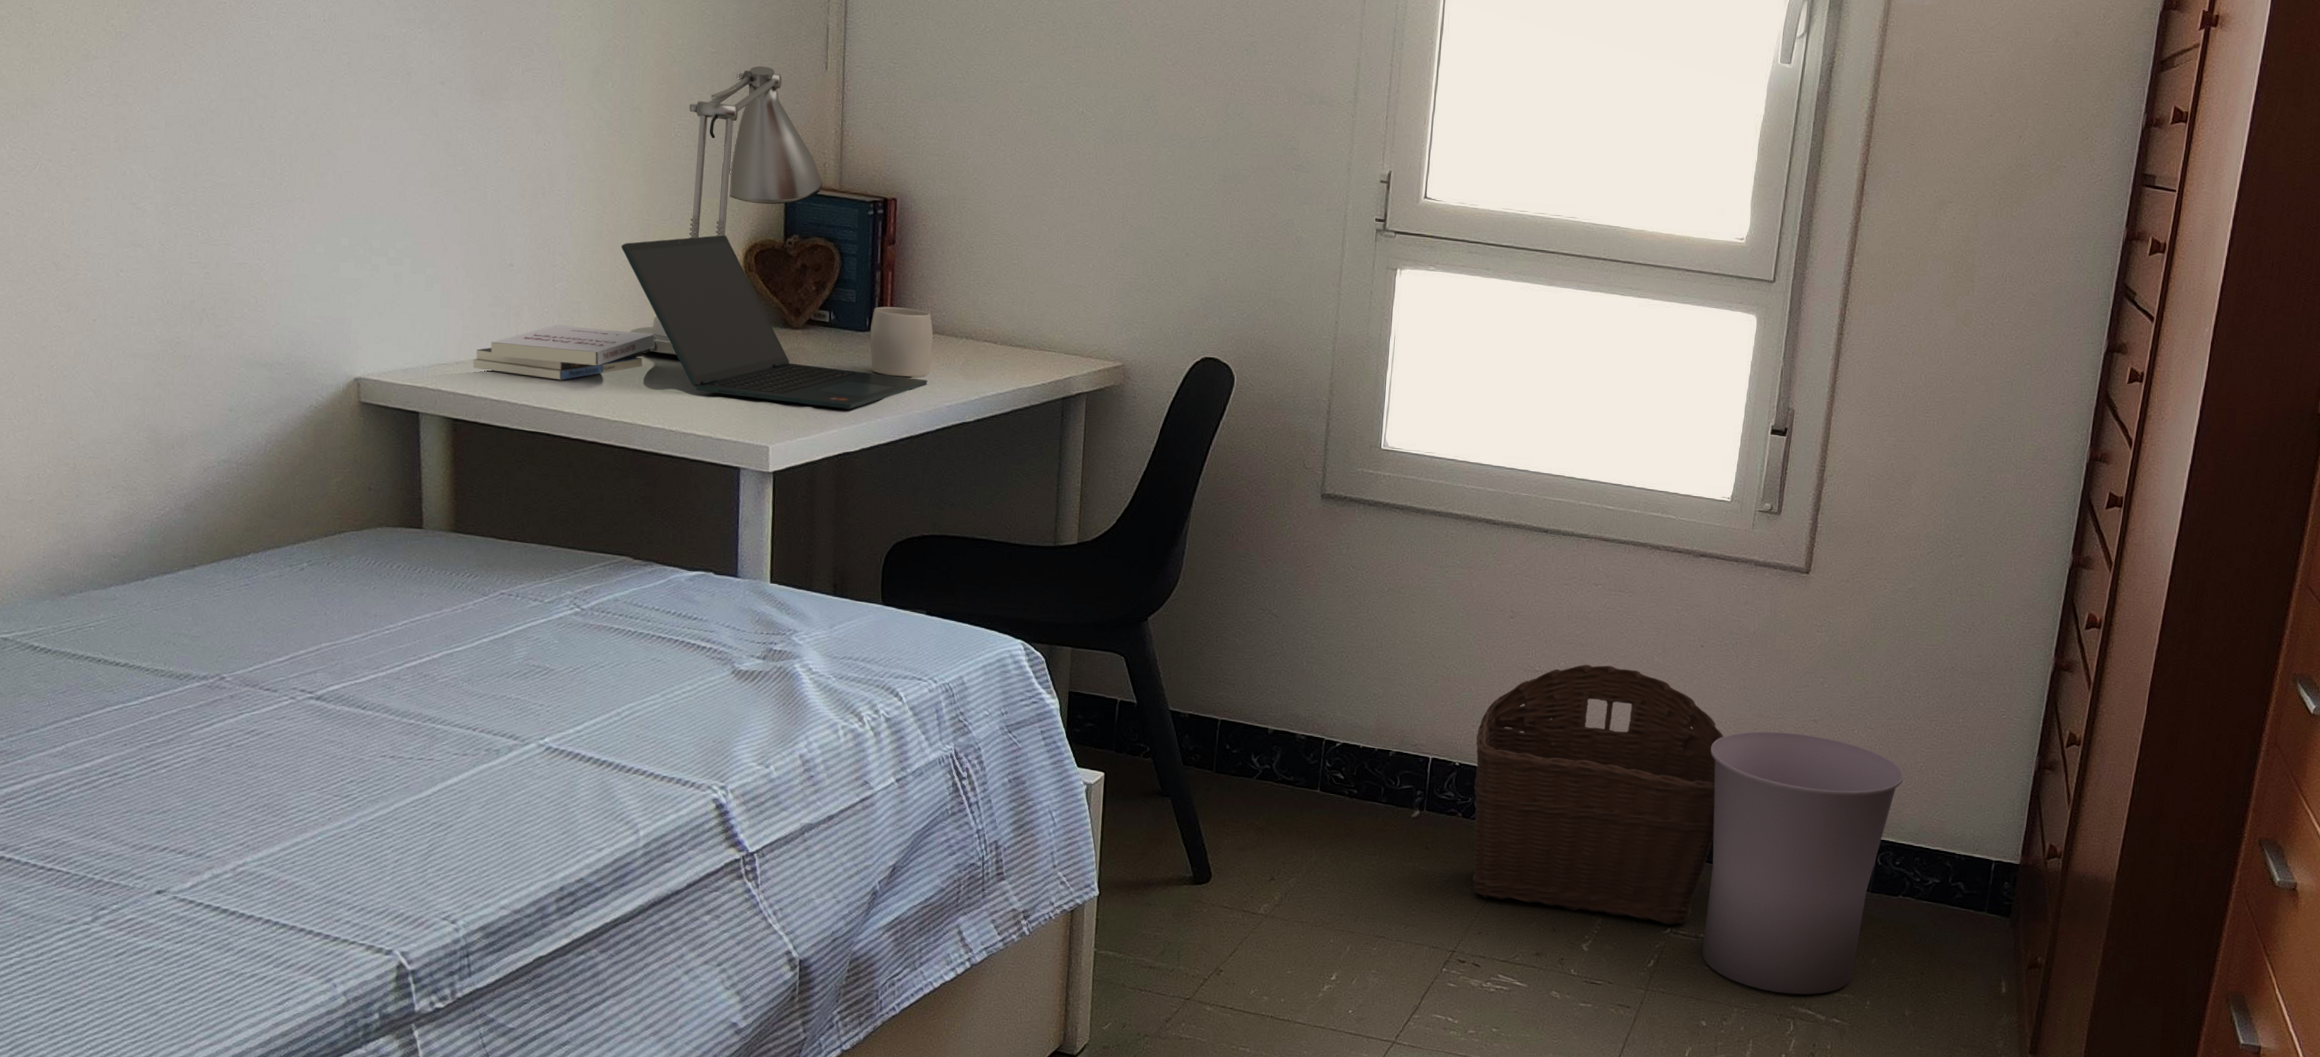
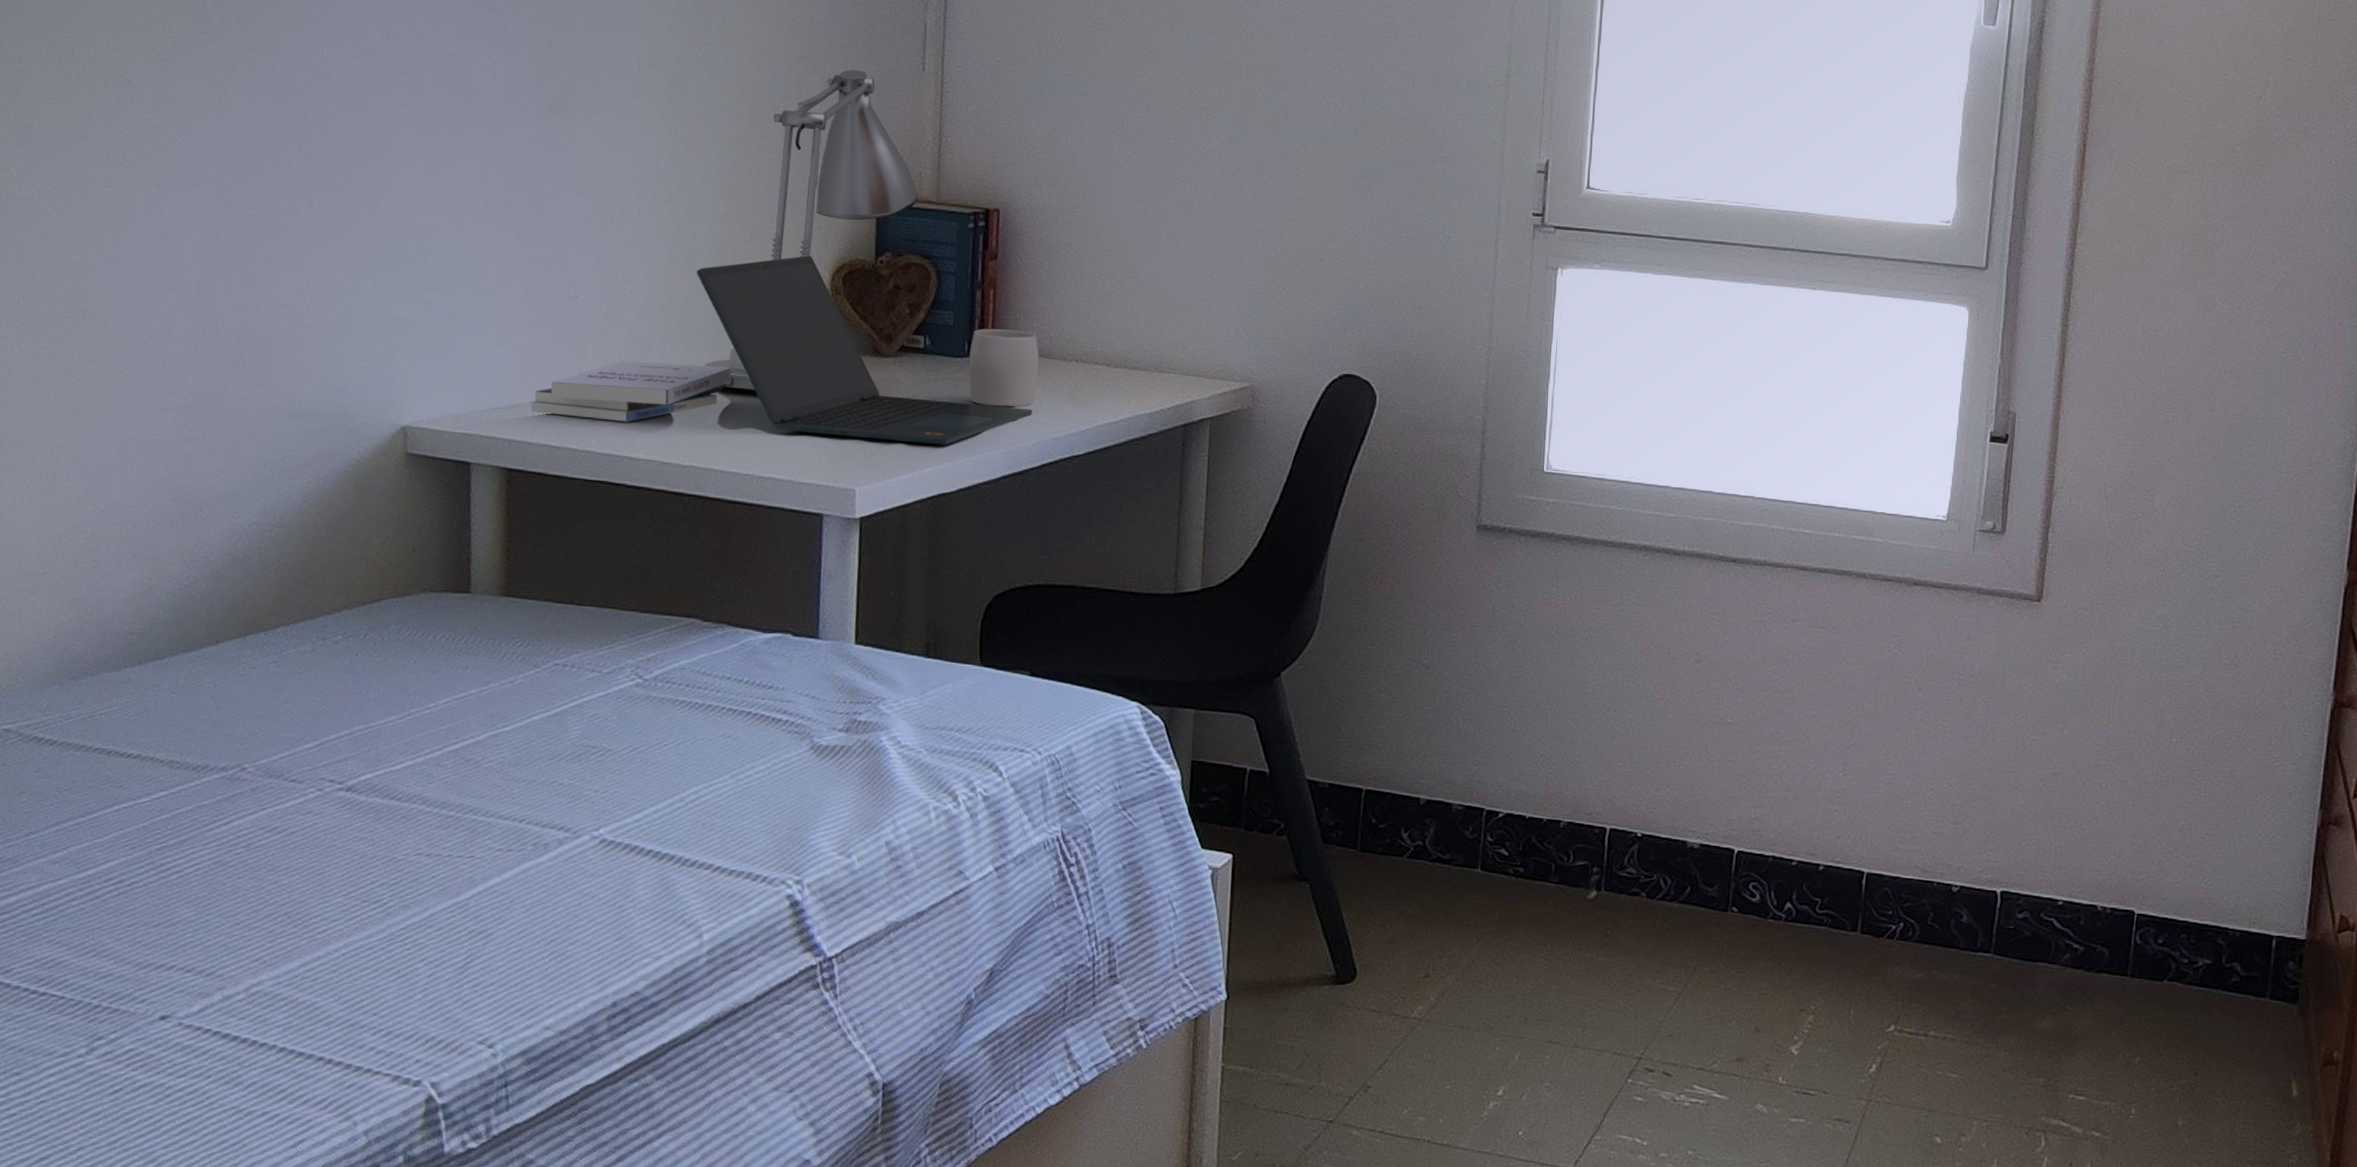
wicker basket: present [1472,664,1724,925] -> none [1659,714,1949,1021]
waste bin: present [1701,731,1904,995] -> none [1932,787,2162,1103]

